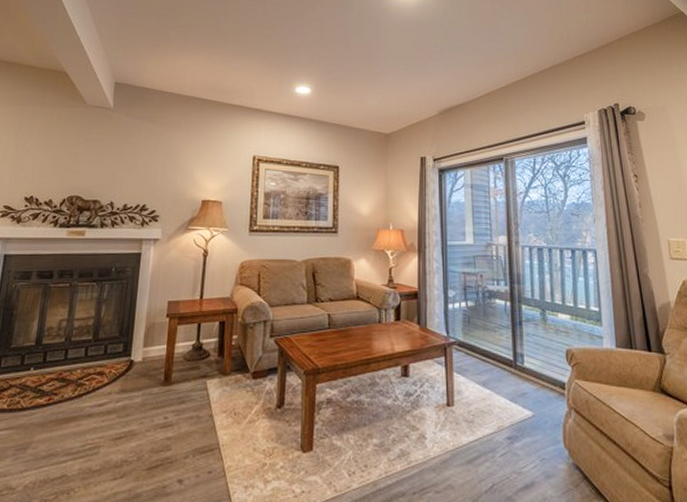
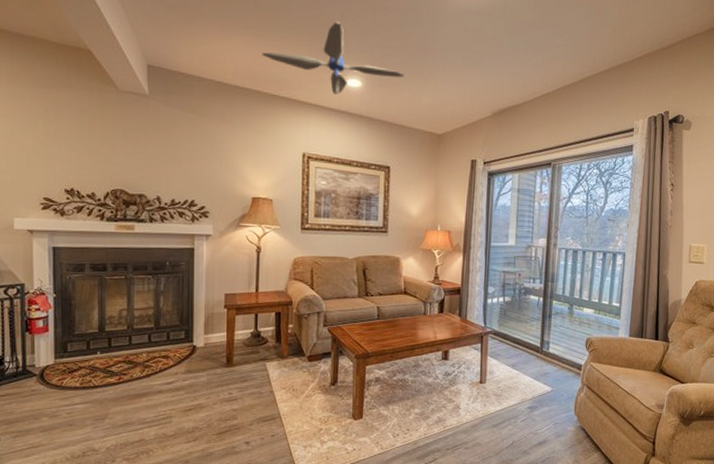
ceiling fan: none [218,38,351,101] -> present [262,22,404,95]

